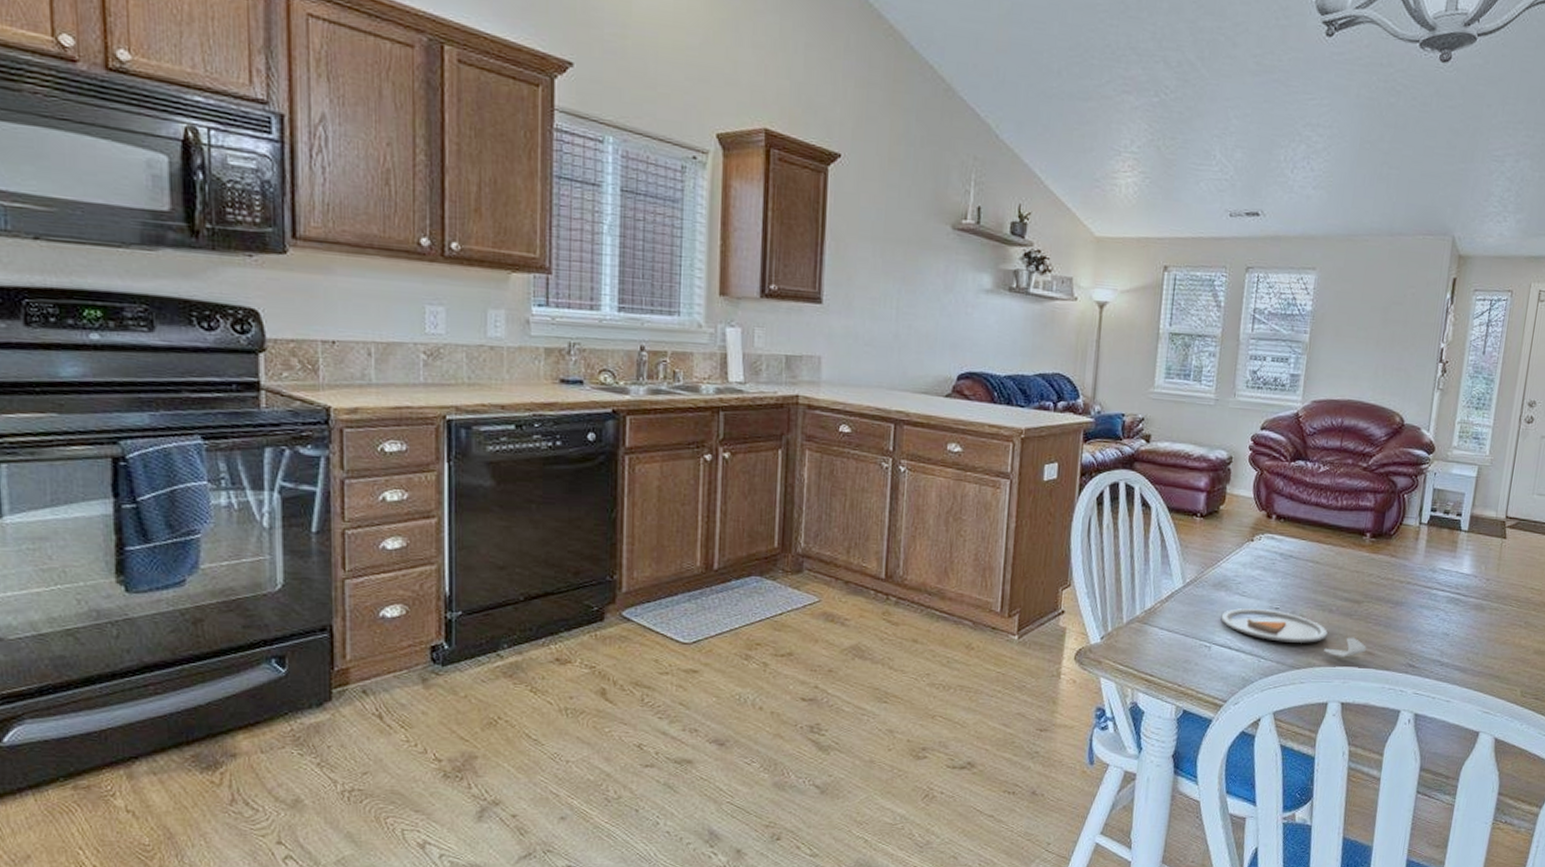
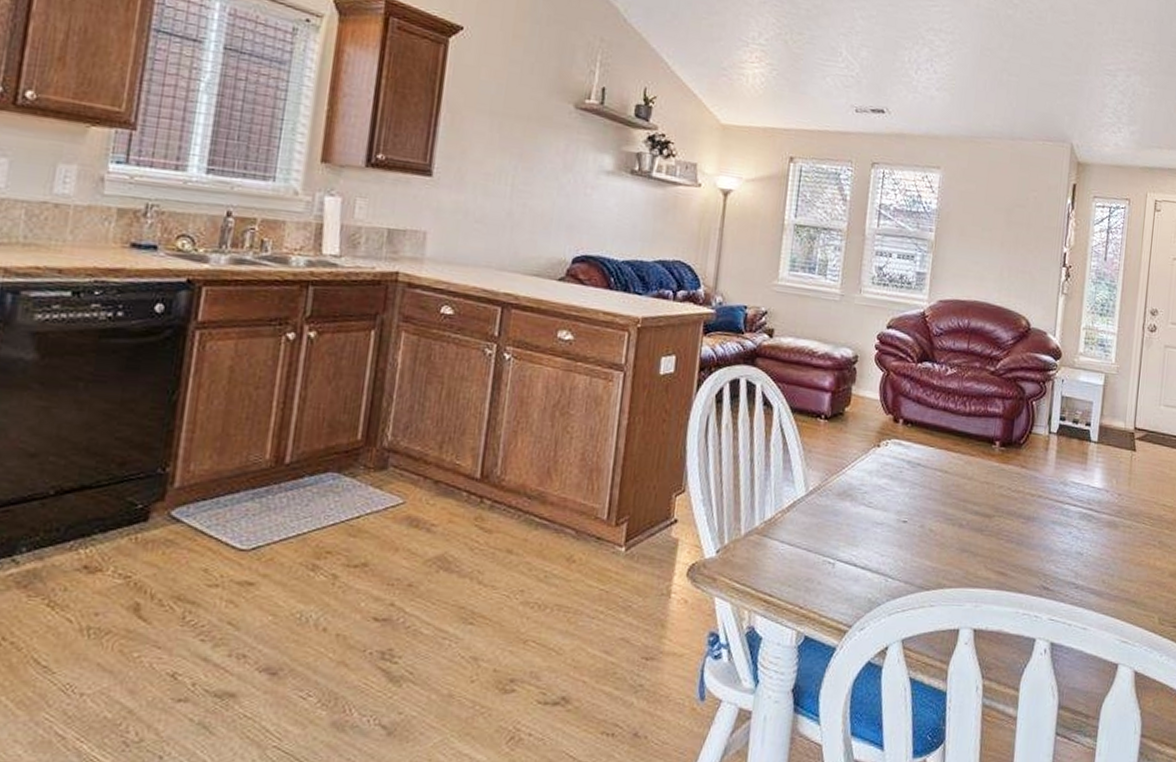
dinner plate: present [1221,608,1367,658] -> none [845,521,999,578]

